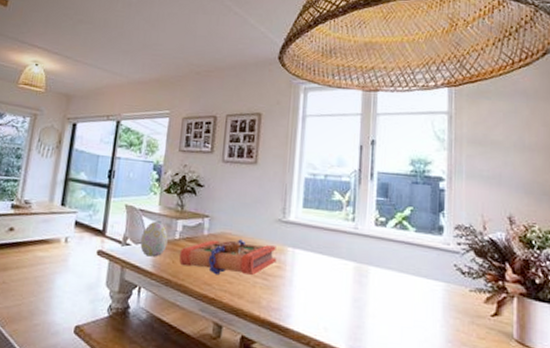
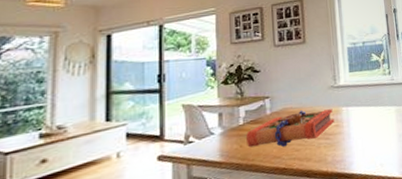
decorative egg: present [140,221,168,257] -> none [204,112,232,148]

